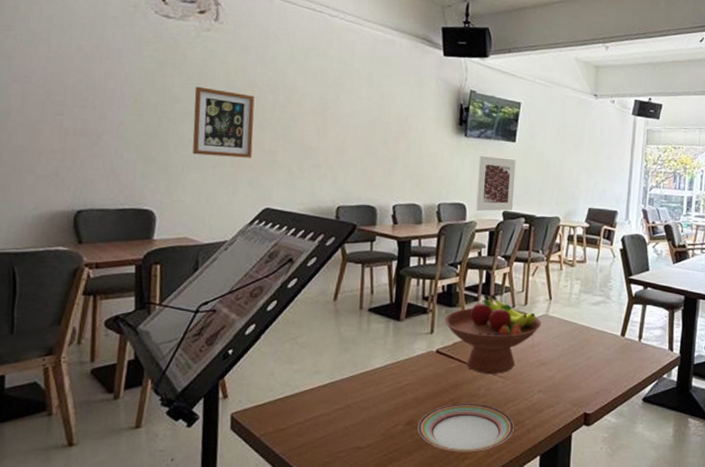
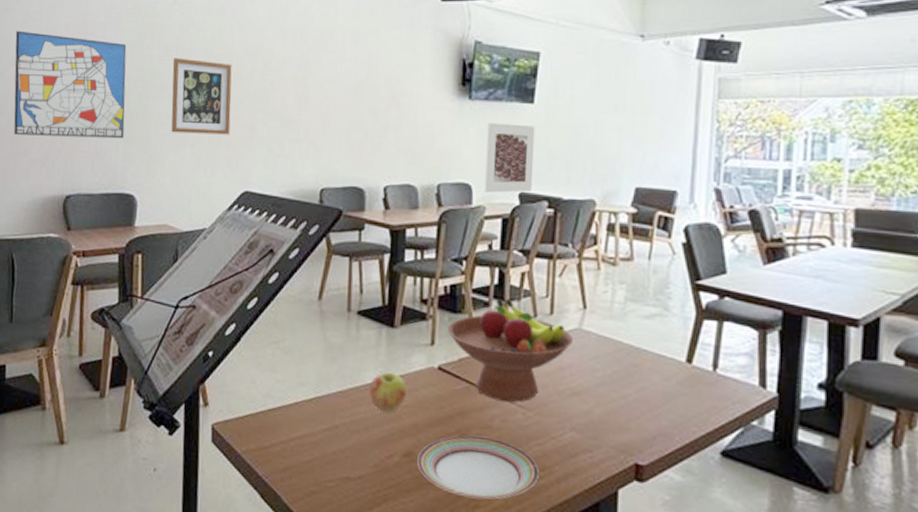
wall art: none [16,48,146,159] -> present [14,30,127,139]
apple: none [378,357,411,389] -> present [369,371,408,411]

